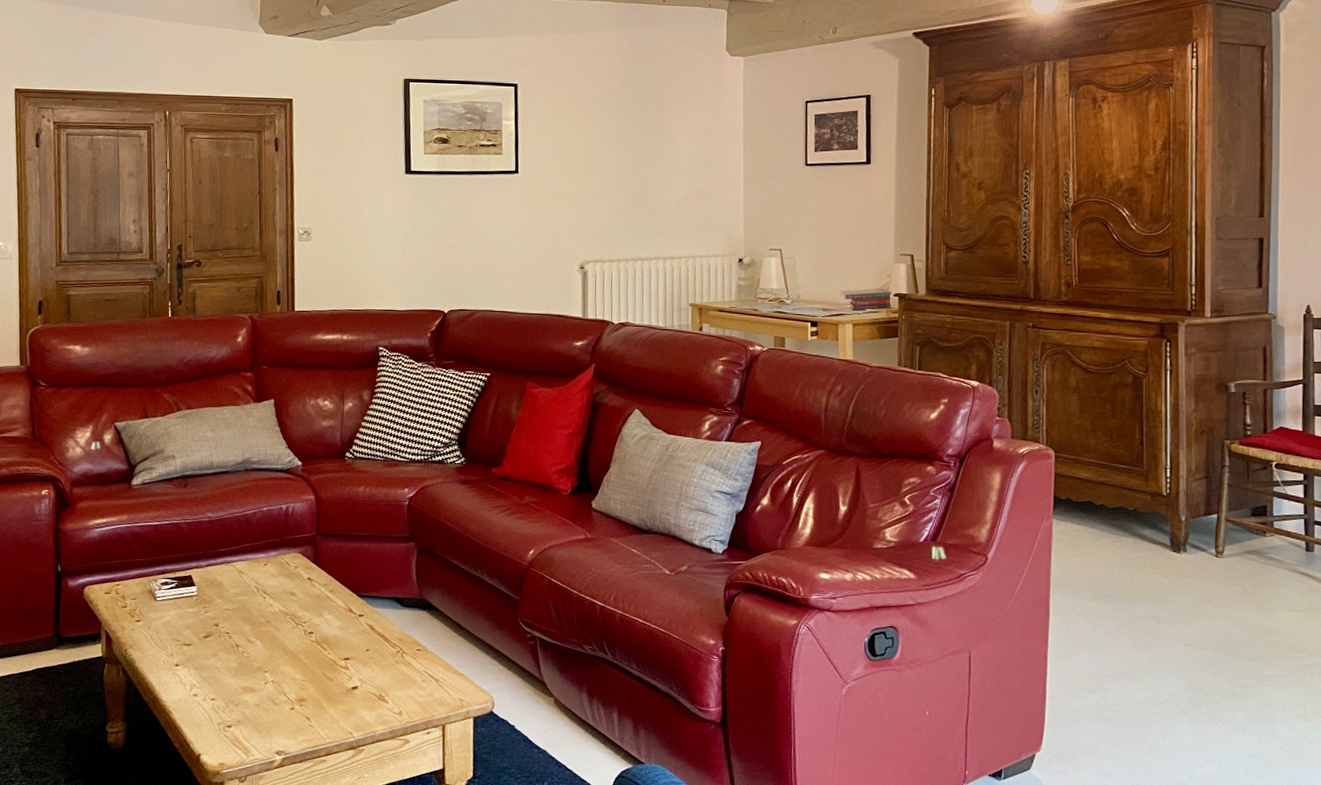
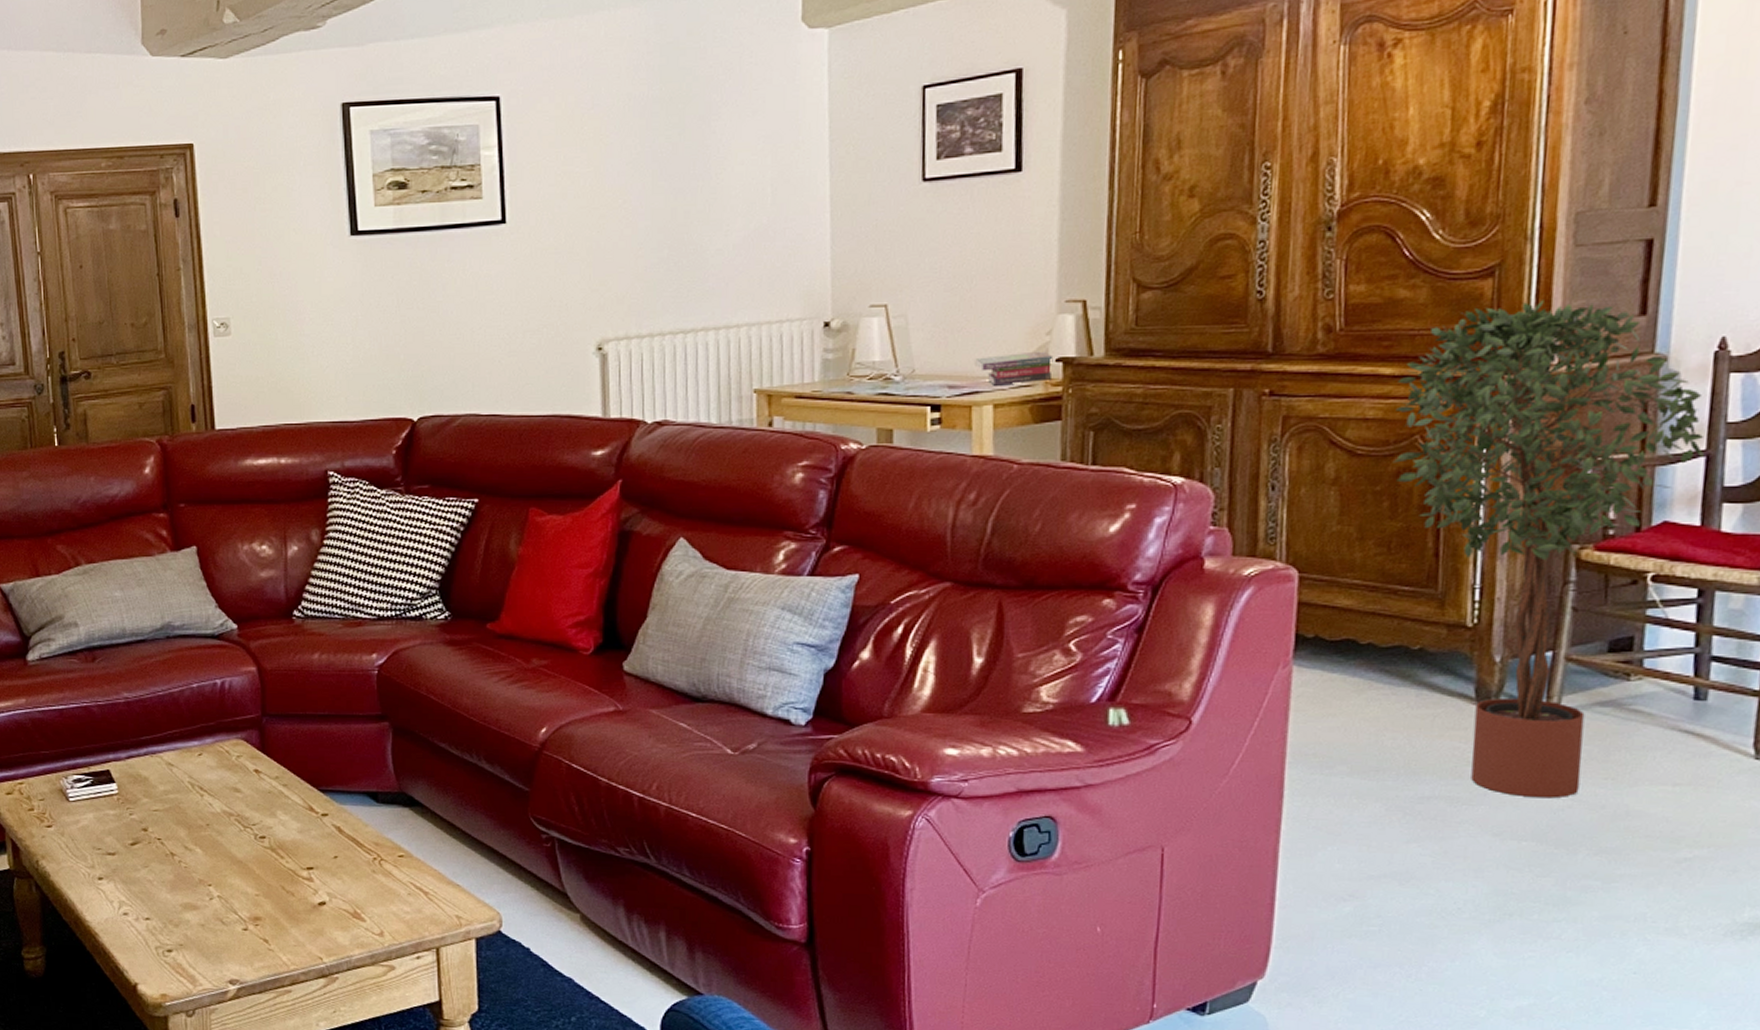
potted tree: none [1111,274,1302,619] -> present [1392,300,1705,798]

